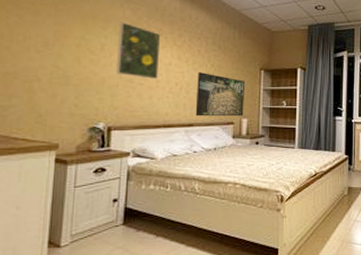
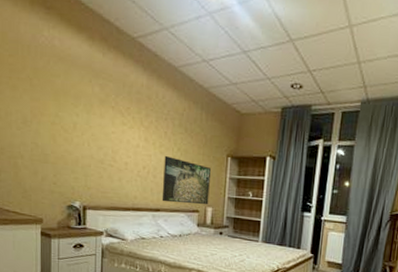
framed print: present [117,22,161,80] -> none [89,99,129,162]

